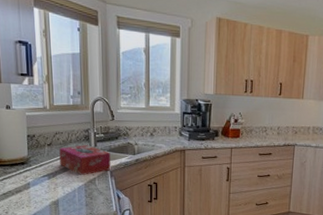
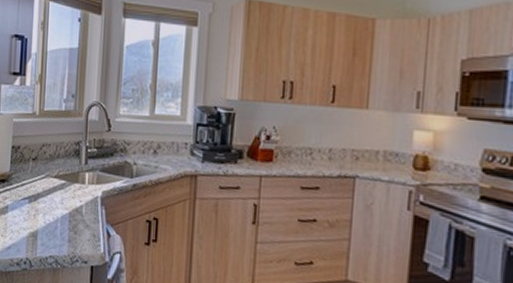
tissue box: present [59,145,111,175] -> none [44,161,103,201]

